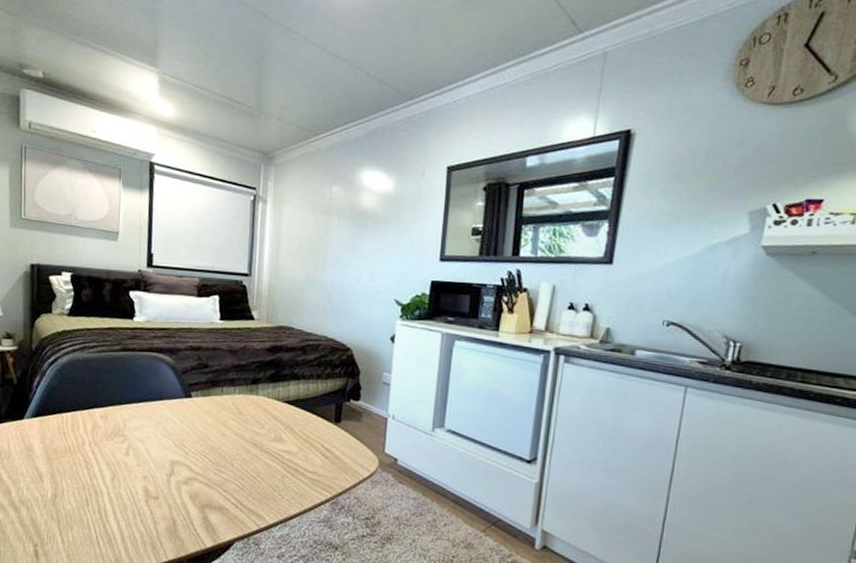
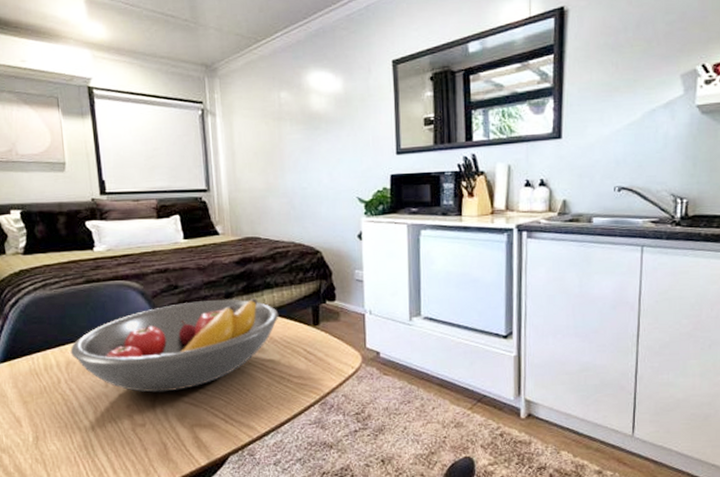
fruit bowl: none [98,382,302,469] -> present [70,298,279,393]

